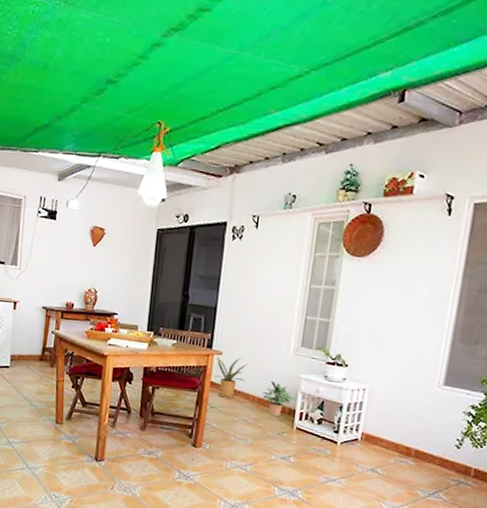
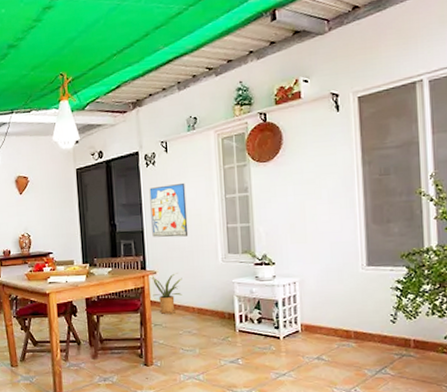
wall art: none [225,263,270,321] -> present [149,182,189,237]
potted plant: present [262,381,294,416] -> none [201,290,231,322]

